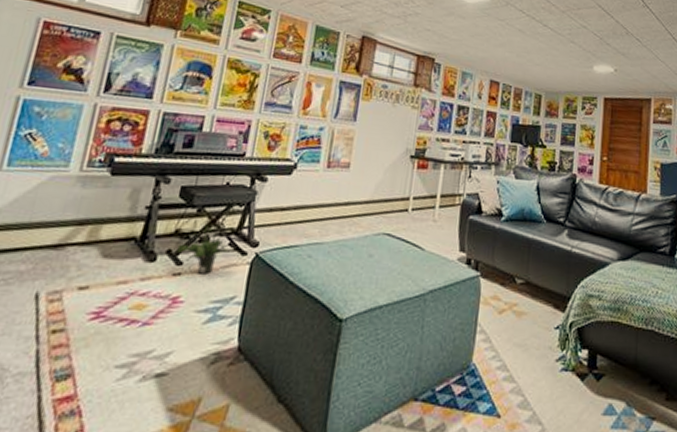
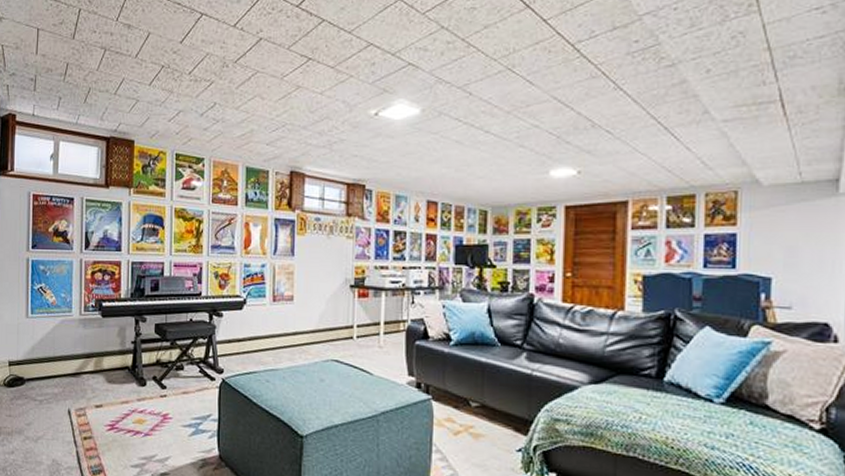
potted plant: present [176,226,227,275] -> none [160,356,198,396]

